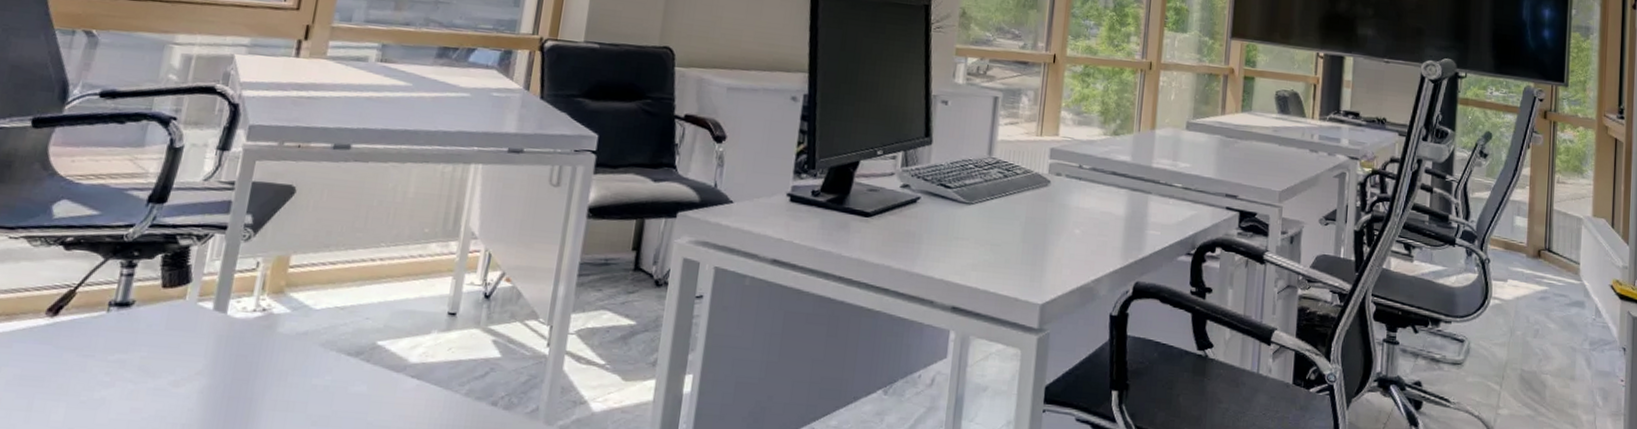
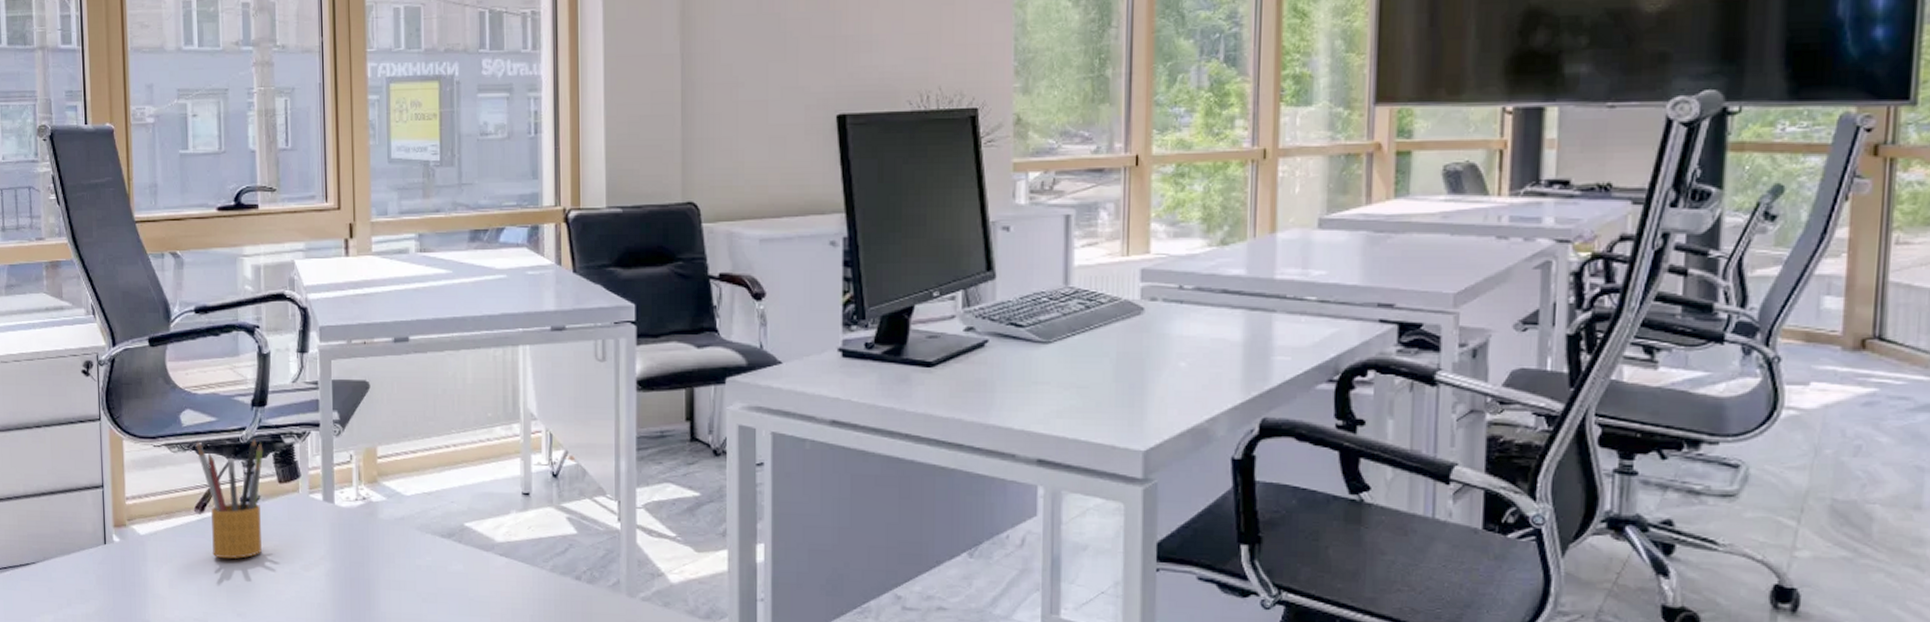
pencil box: none [57,234,151,370] -> present [196,438,263,559]

